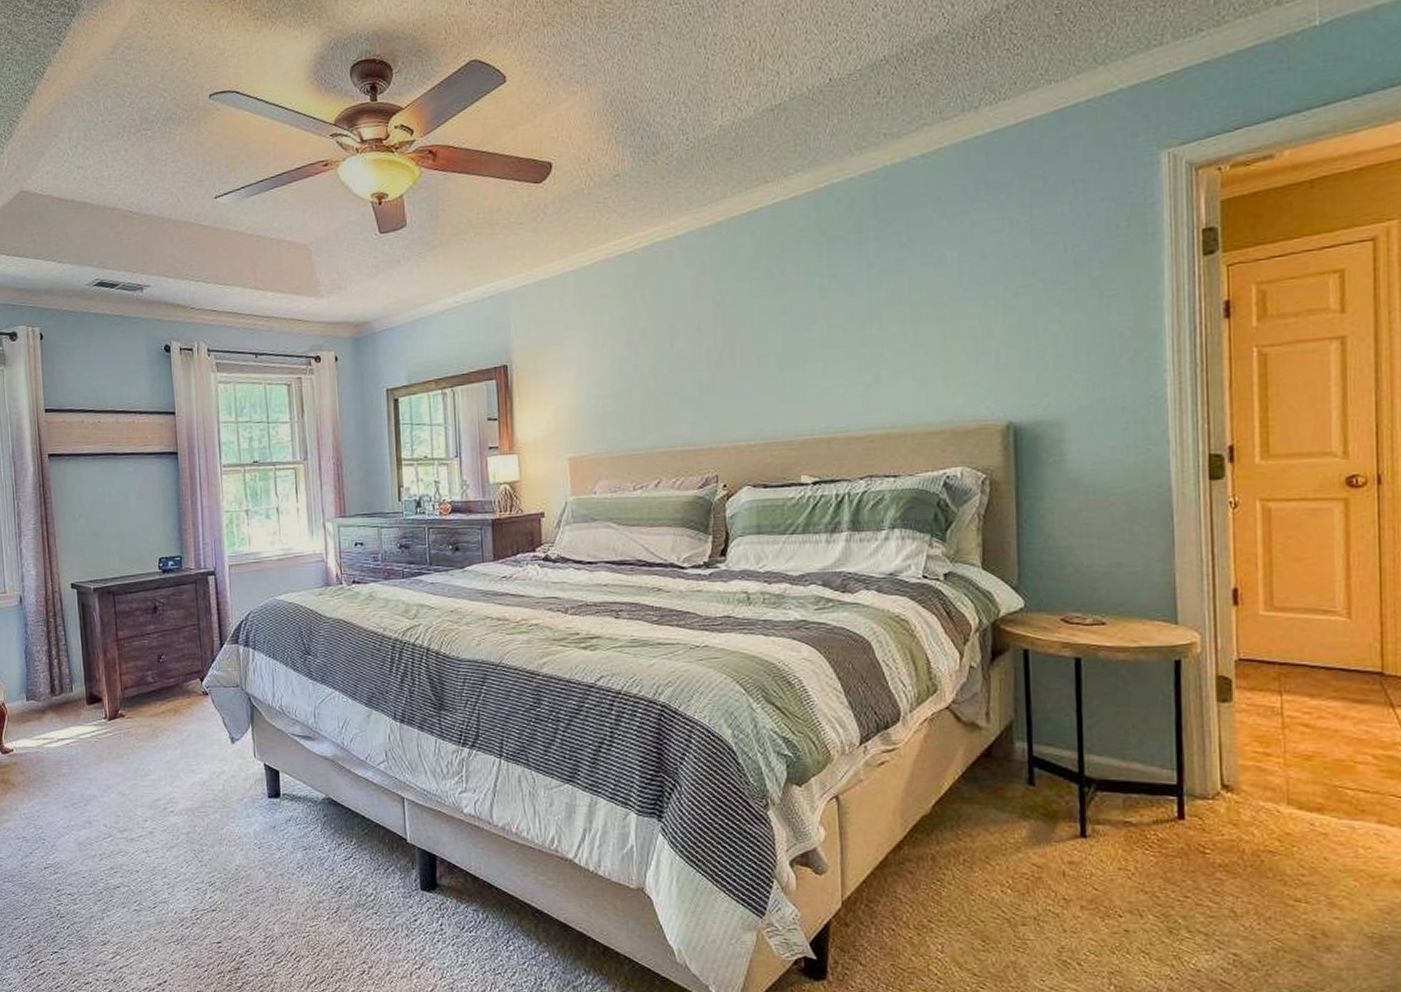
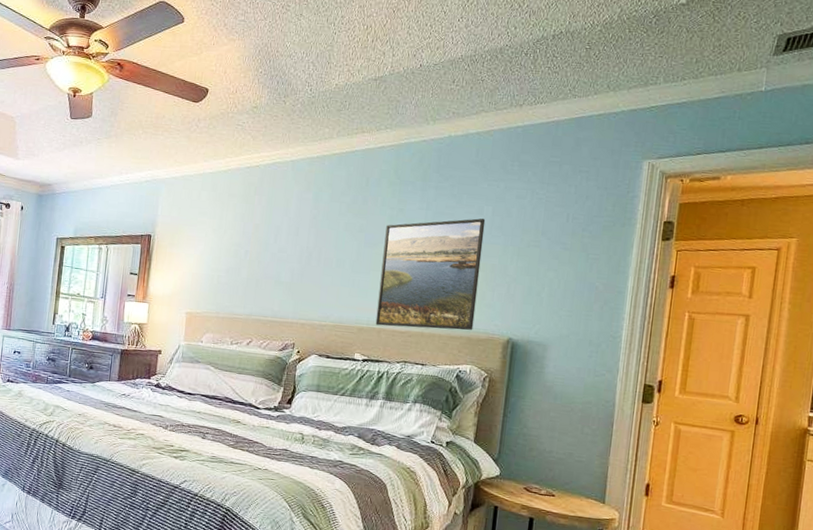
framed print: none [817,269,957,434] -> present [375,218,486,331]

